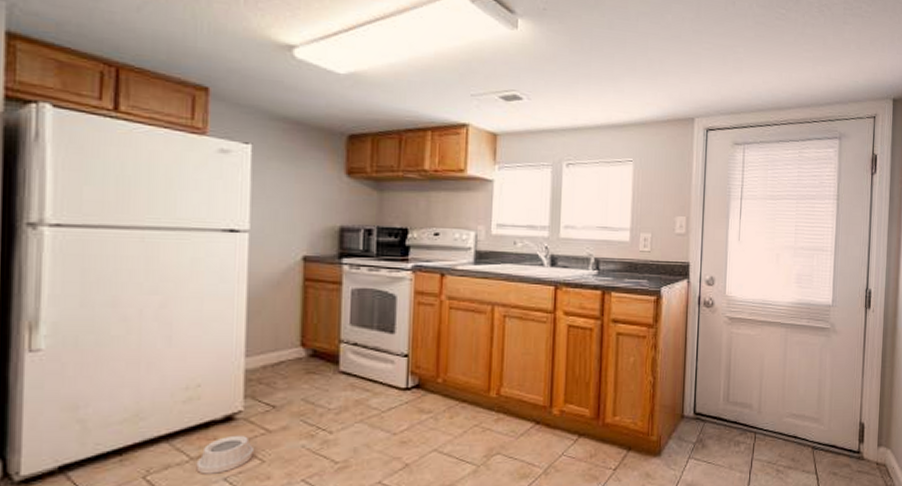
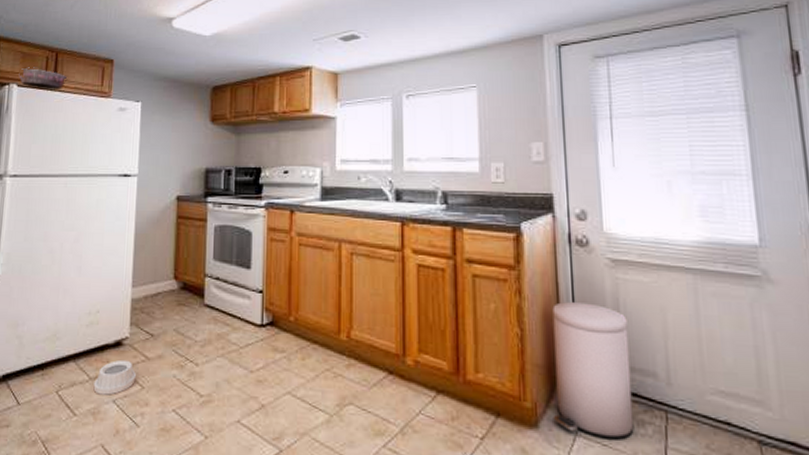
decorative basket: none [53,82,137,117] -> present [18,67,68,90]
pedal bin: none [672,353,736,458] -> present [552,302,634,440]

